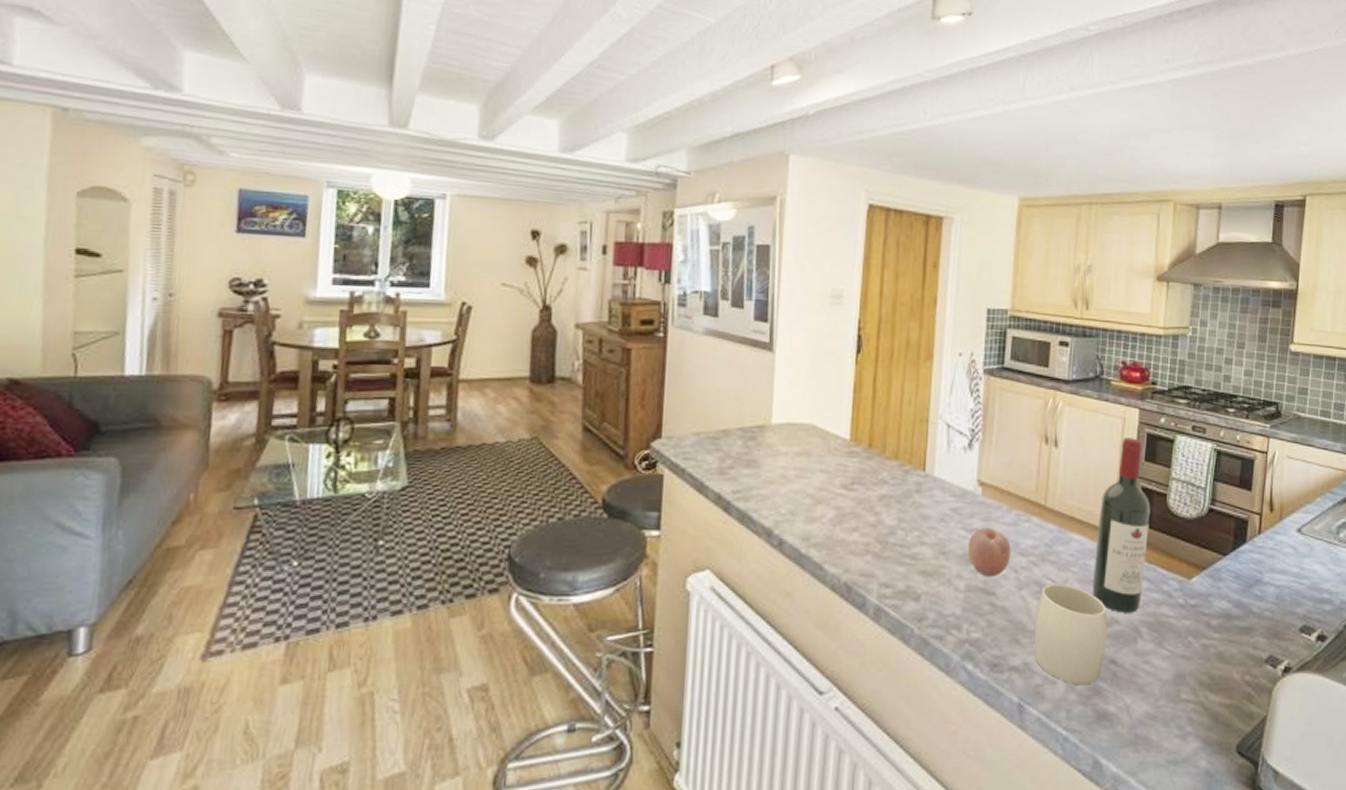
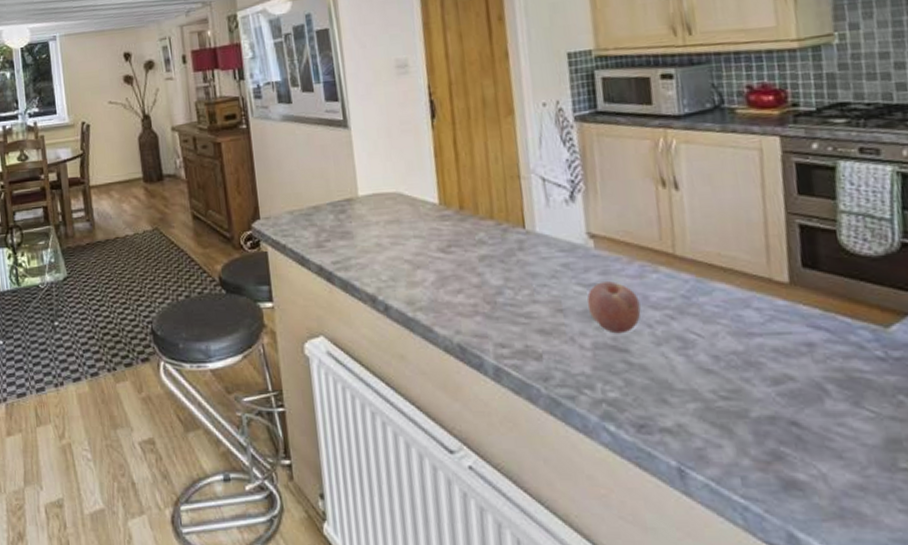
mug: present [1034,583,1108,686] -> none [682,337,783,450]
wine bottle: present [1092,438,1151,613] -> none [745,170,822,368]

